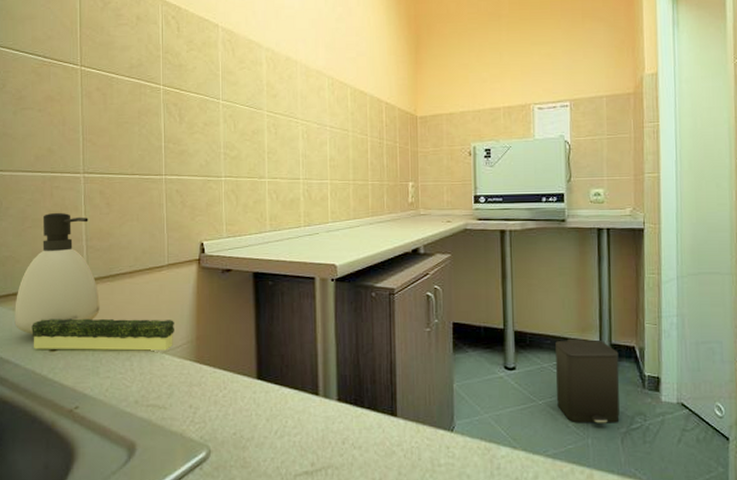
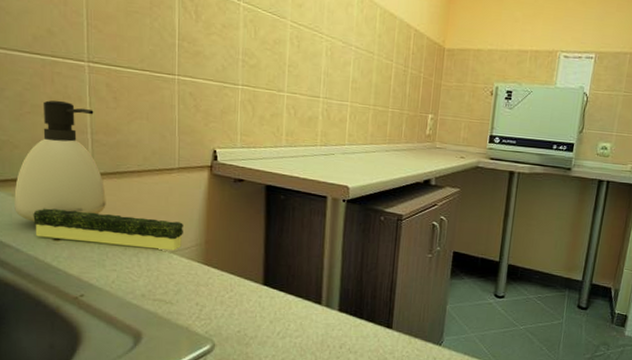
pedal bin: present [555,338,620,423] -> none [535,275,597,350]

